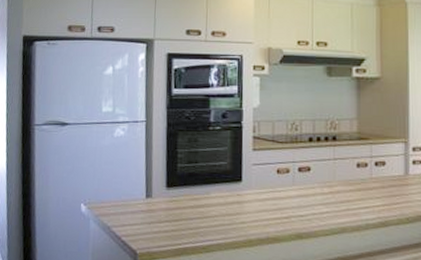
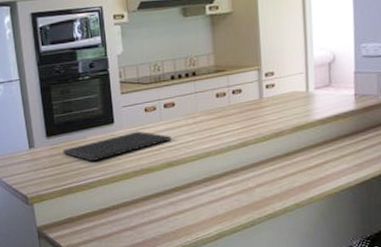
cutting board: none [182,193,303,222] -> present [62,131,171,162]

